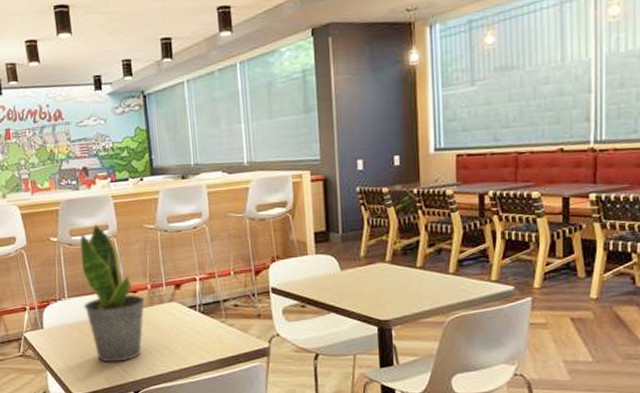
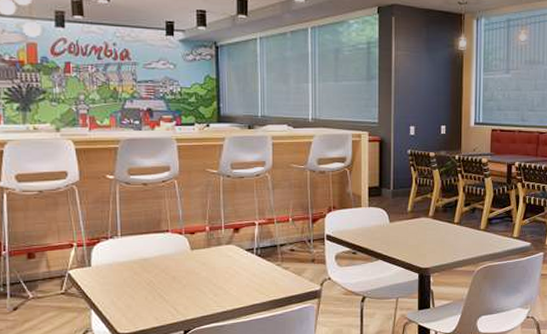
potted plant: present [80,224,145,362] -> none [137,164,202,302]

